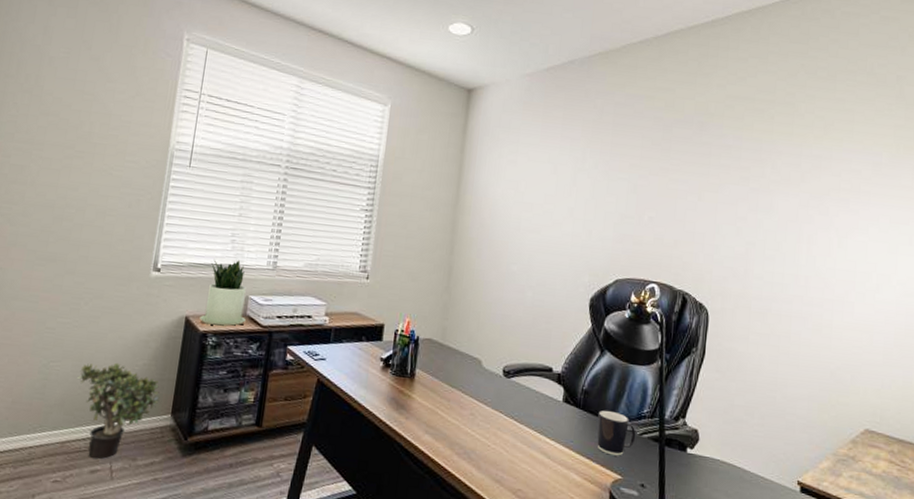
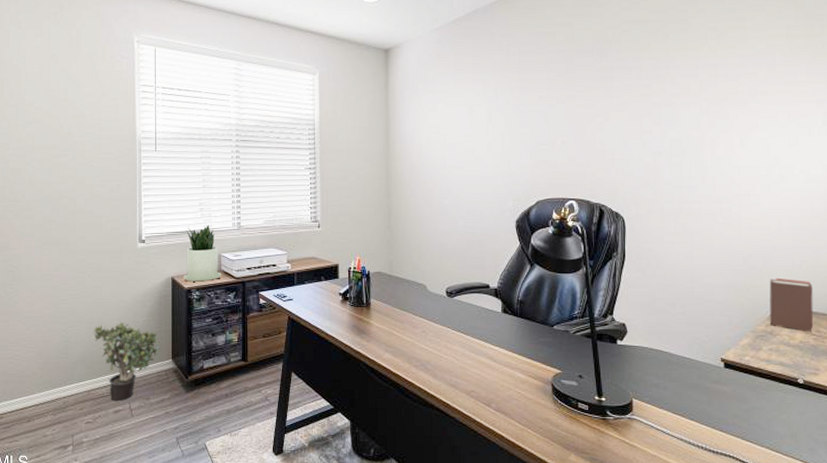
mug: present [597,410,636,456] -> none [534,315,570,354]
books: none [853,396,901,462] -> present [769,277,814,332]

